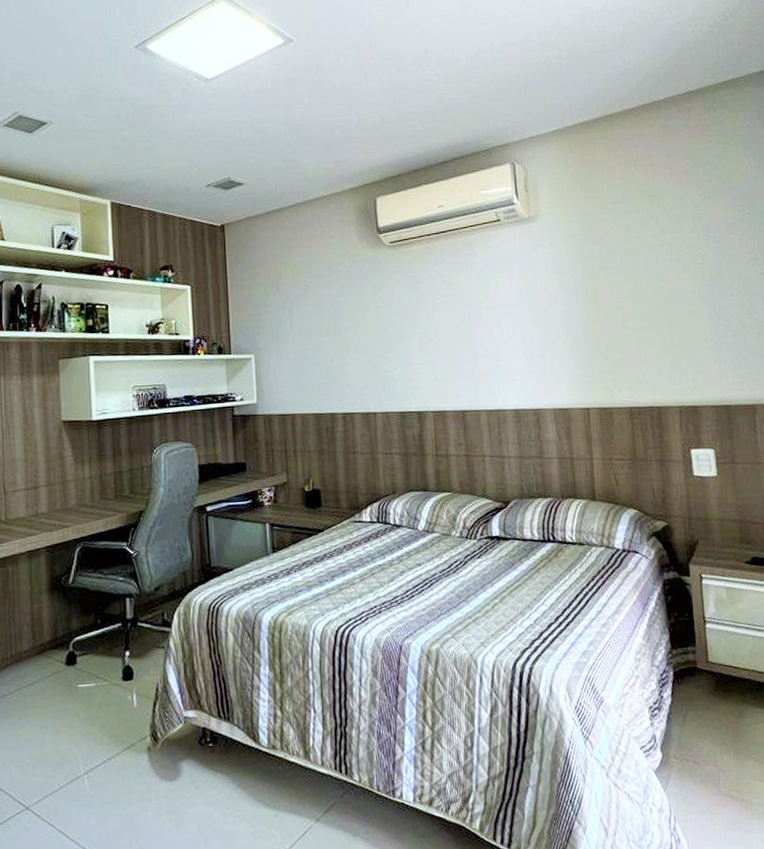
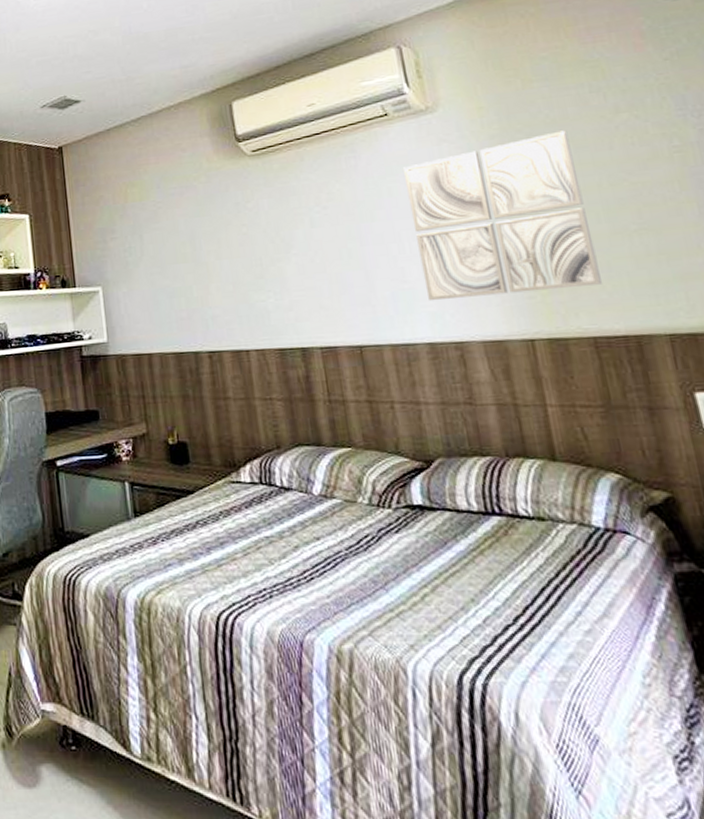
wall art: none [507,245,639,376] -> present [402,130,602,302]

